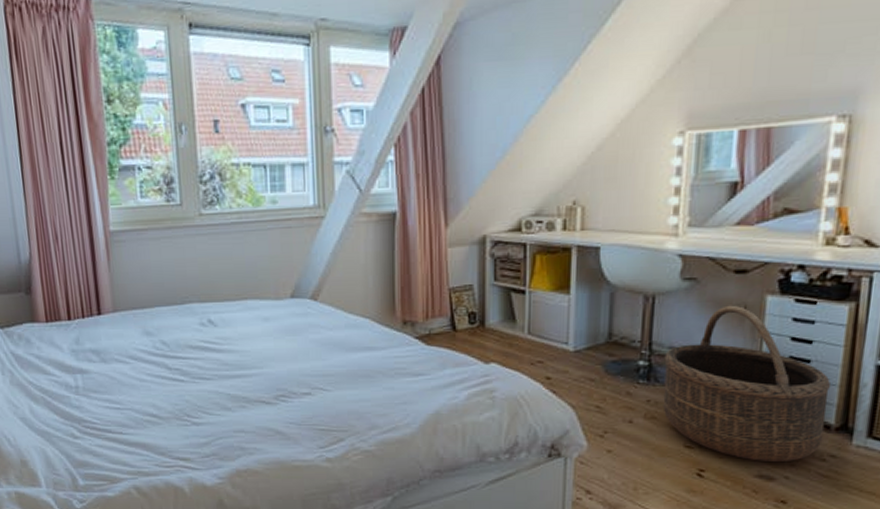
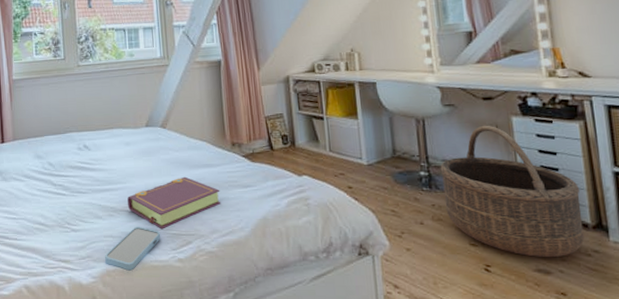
smartphone: none [235,420,306,471] -> present [105,226,161,271]
book: none [264,361,384,424] -> present [127,176,221,229]

